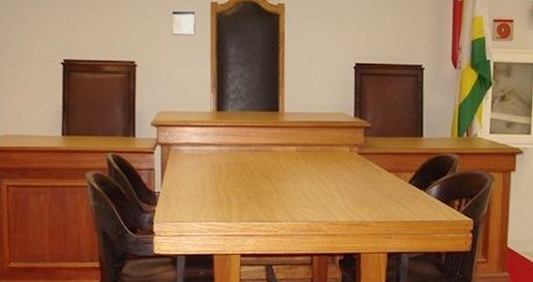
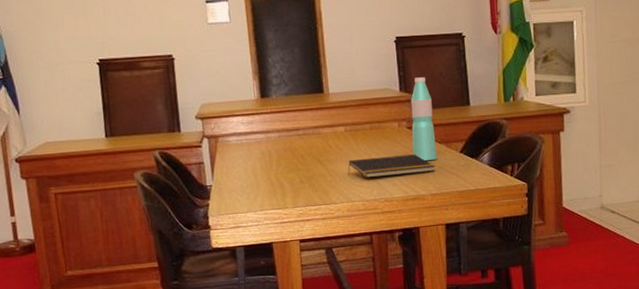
notepad: none [295,179,383,200] -> present [348,154,435,178]
water bottle: none [361,105,386,187] -> present [410,77,437,160]

